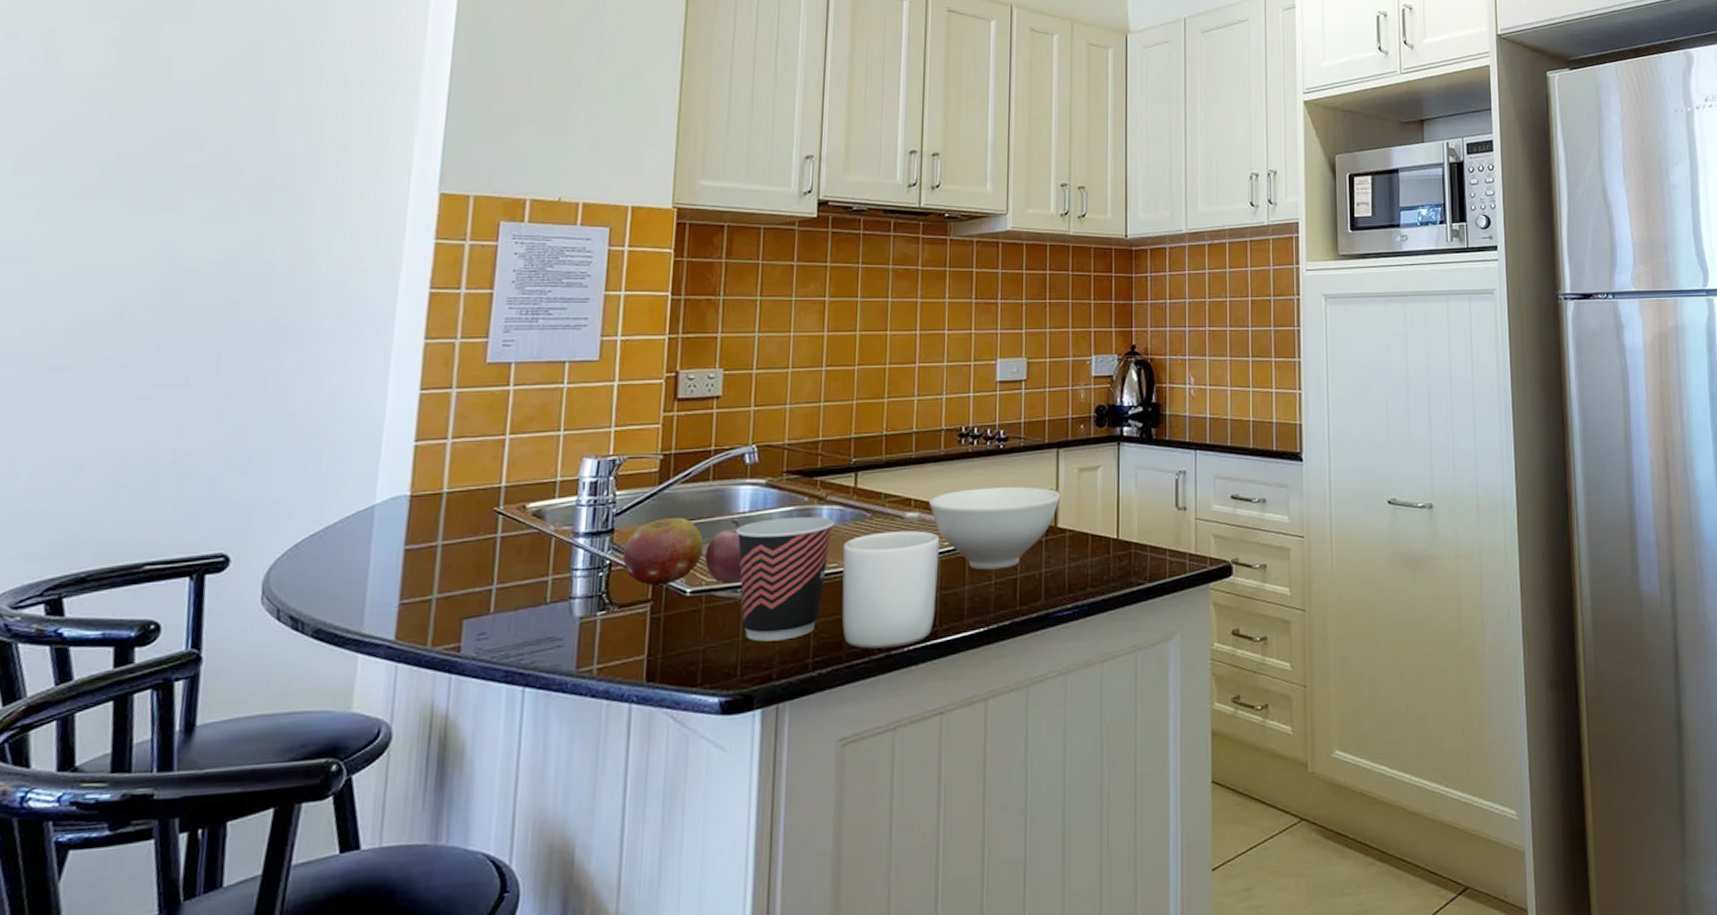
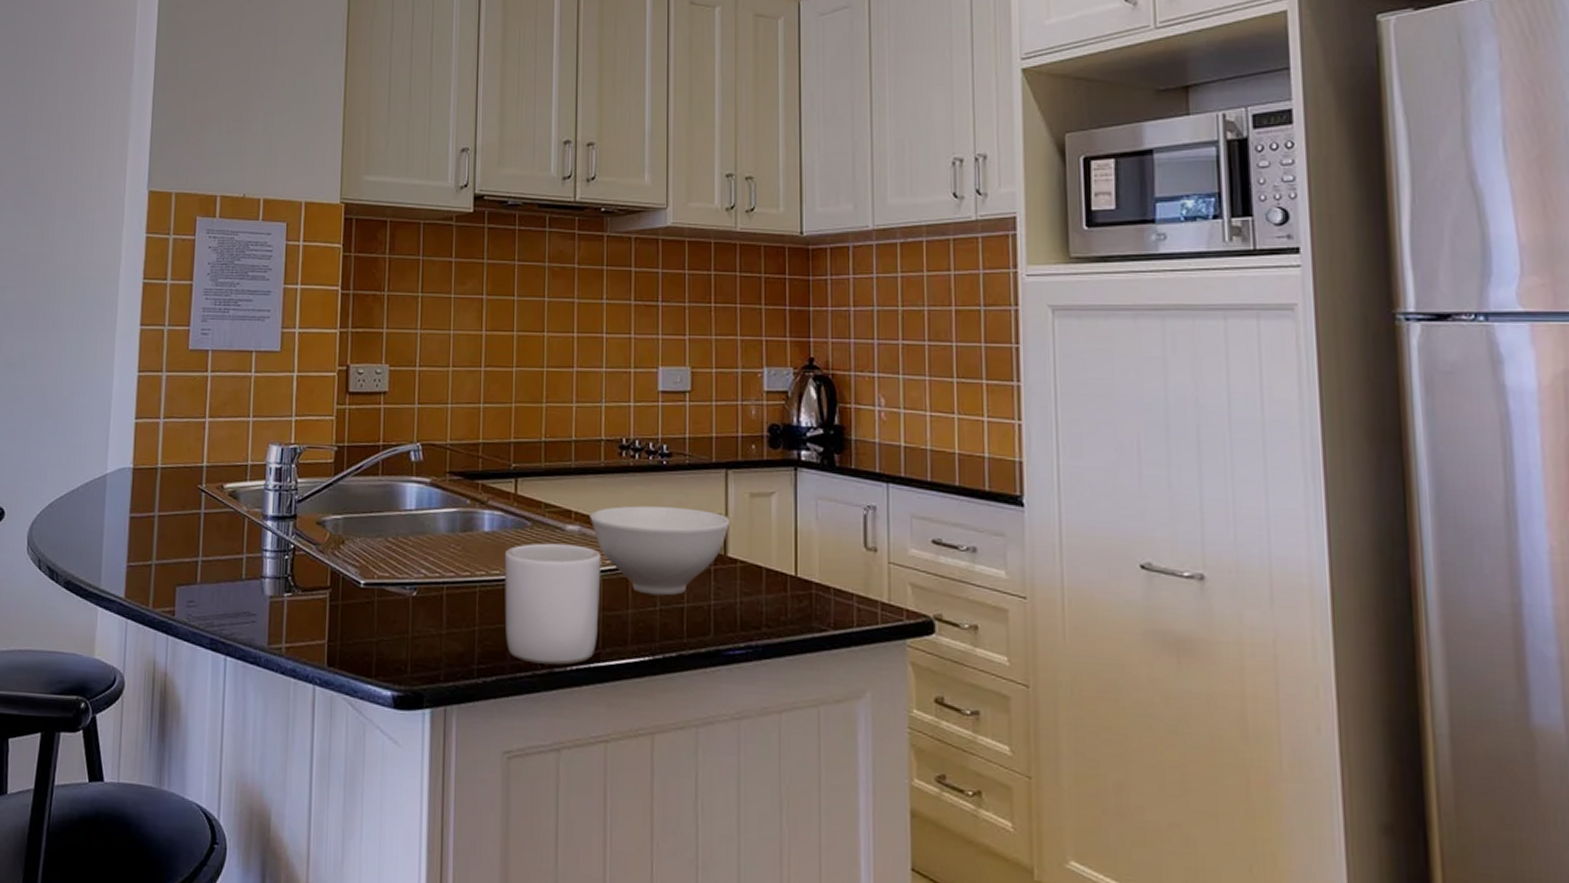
fruit: present [623,518,703,586] -> none [305,509,374,574]
fruit: present [705,519,742,582] -> none [376,515,410,578]
cup: present [735,517,834,642] -> none [403,519,496,643]

